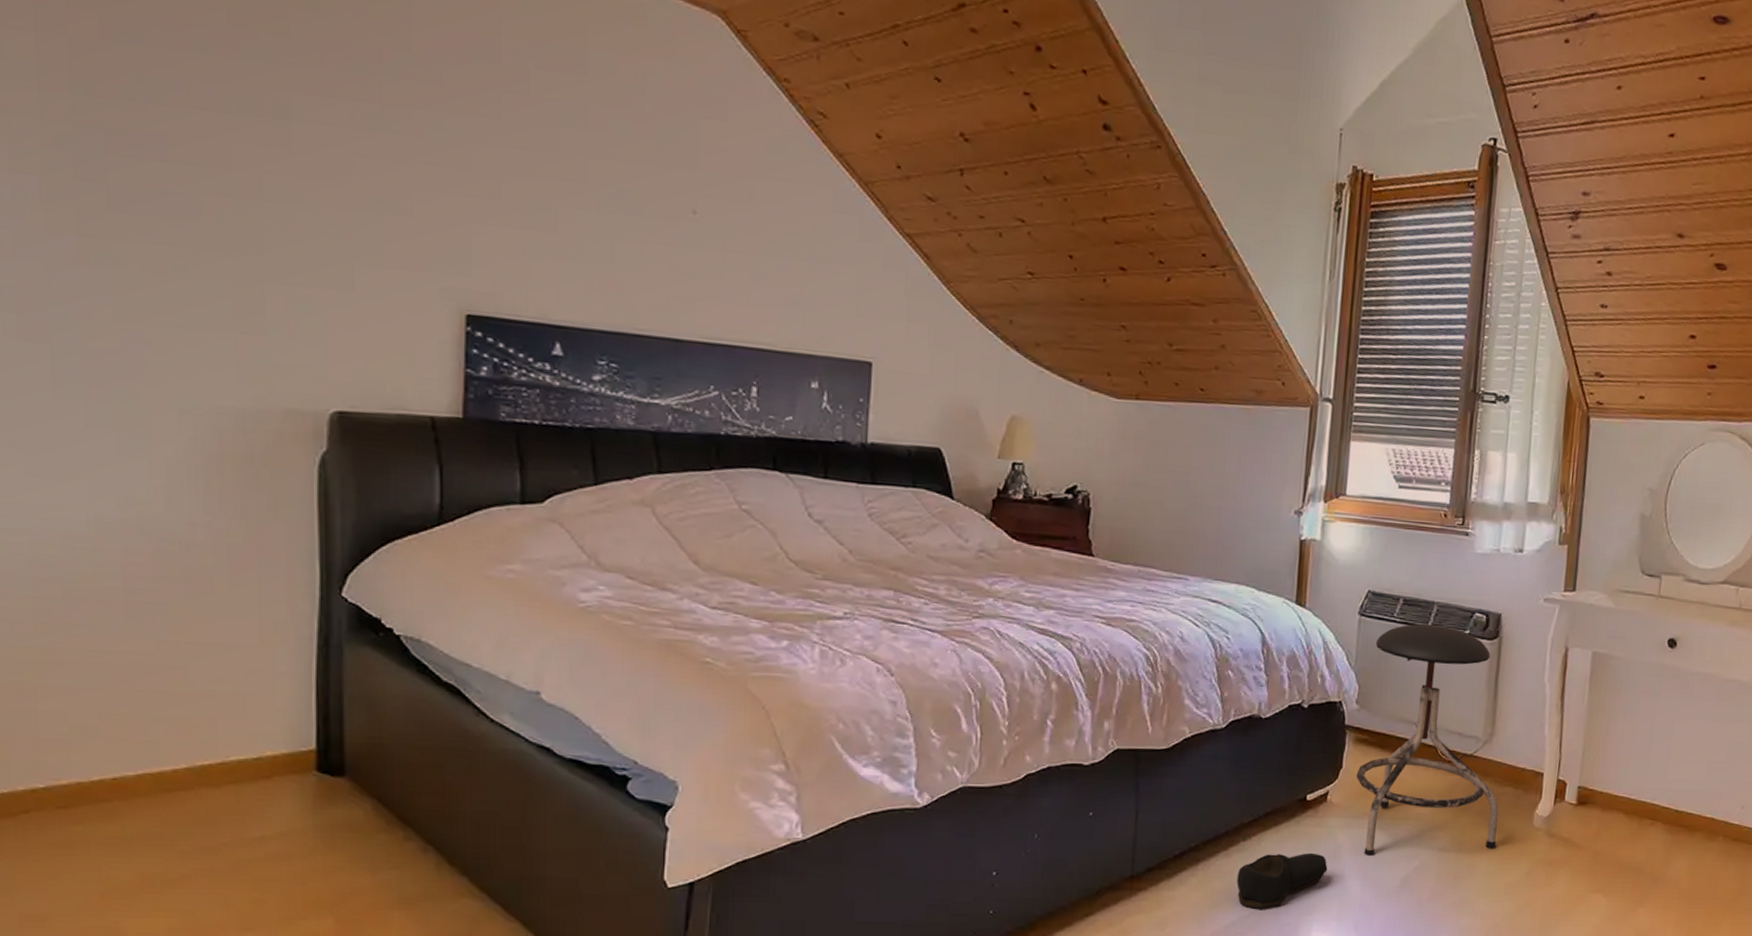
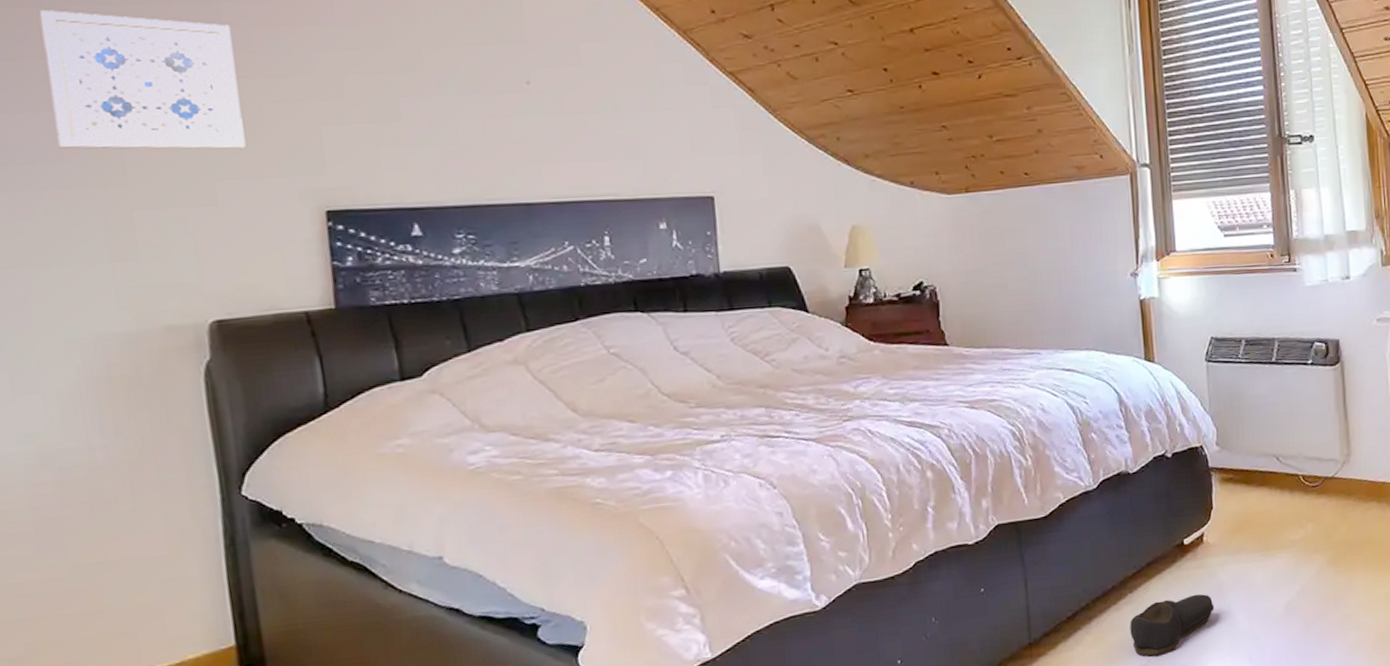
wall art: none [193,56,391,235] -> present [39,10,246,150]
stool: present [1356,623,1499,857] -> none [1226,359,1369,589]

